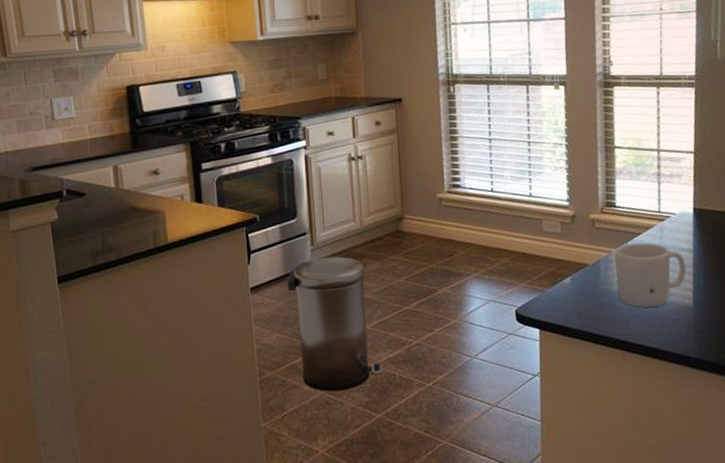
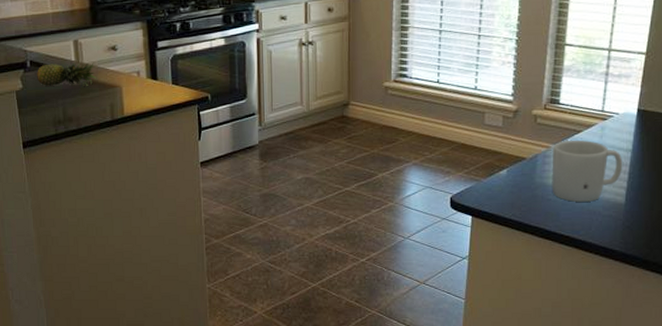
fruit: none [74,188,138,215] -> present [37,62,97,86]
pedal bin: present [287,256,382,392] -> none [235,137,320,261]

